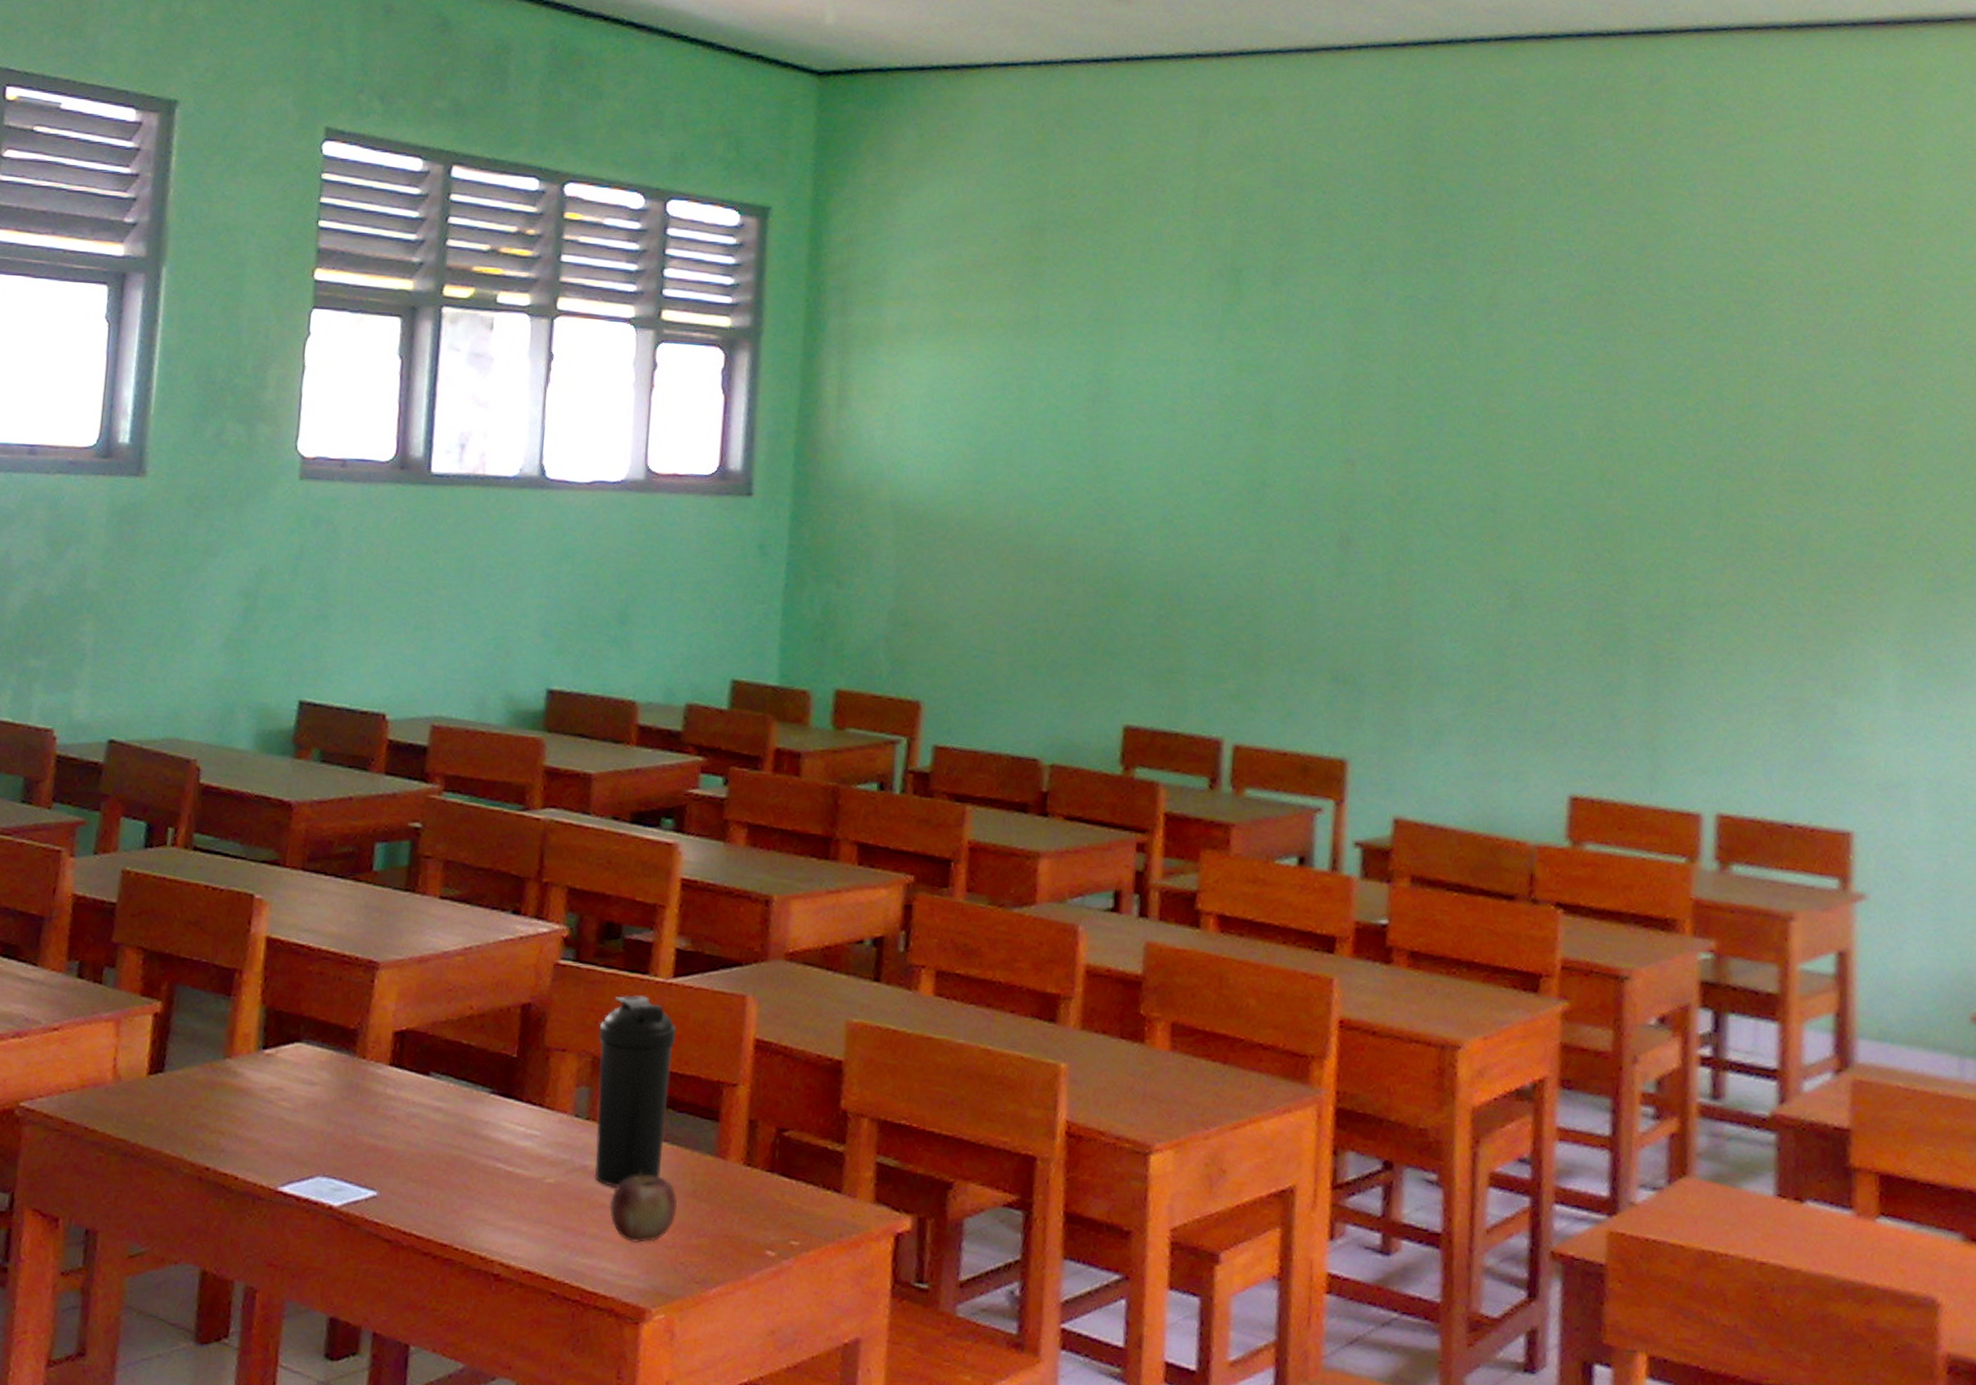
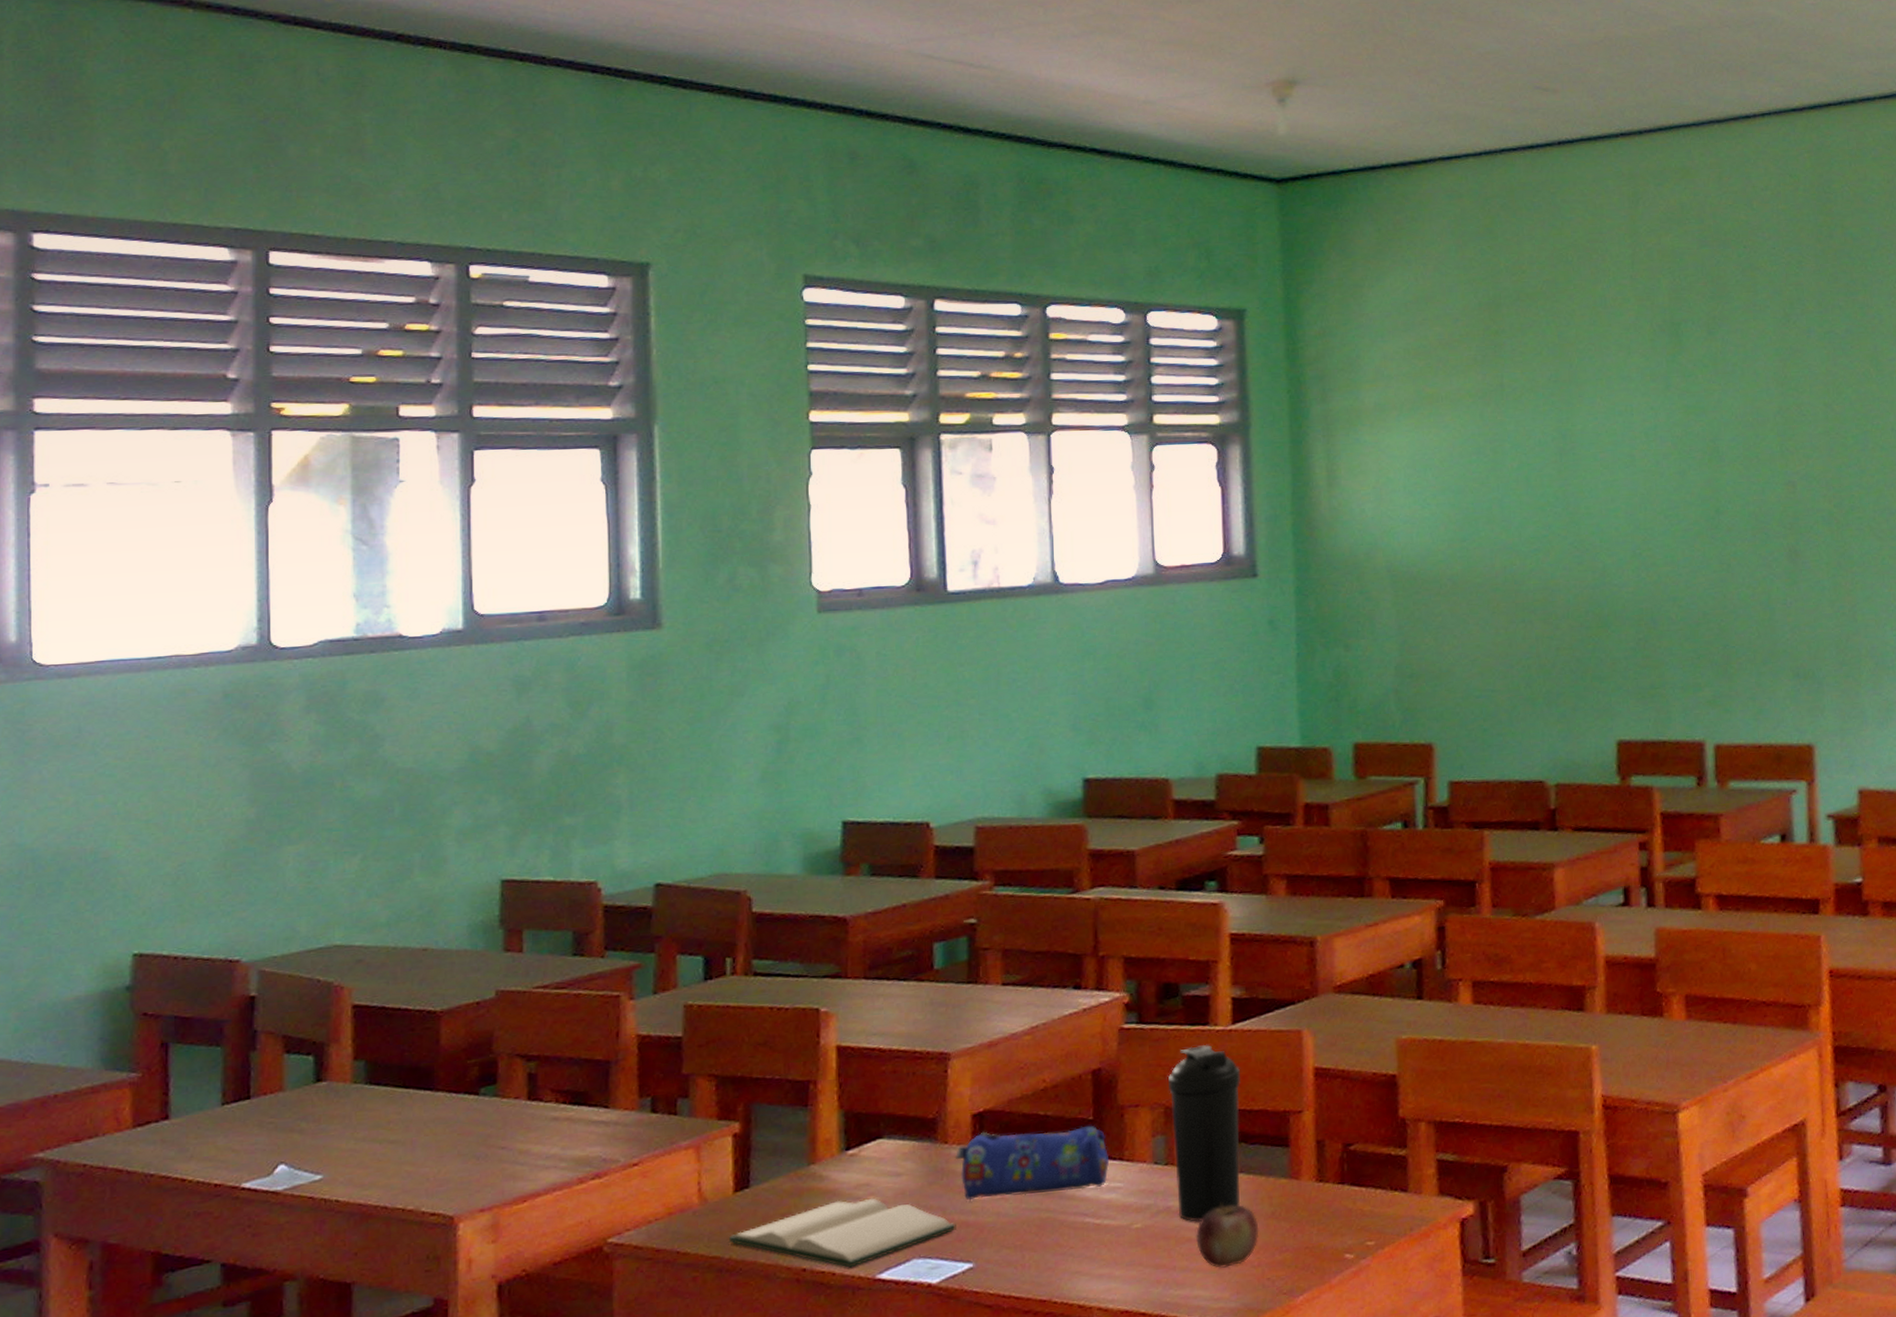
hardback book: none [137,1101,365,1175] -> present [729,1198,956,1268]
pencil case: none [371,1052,529,1132] -> present [954,1125,1109,1200]

